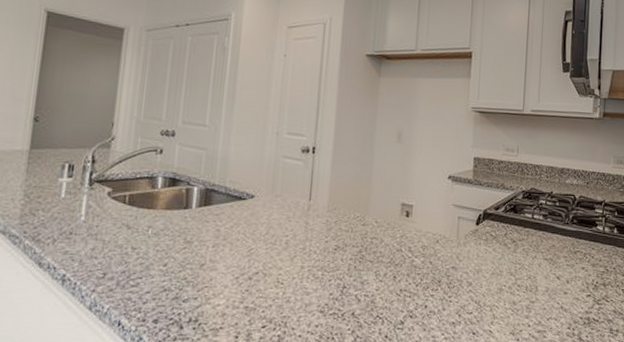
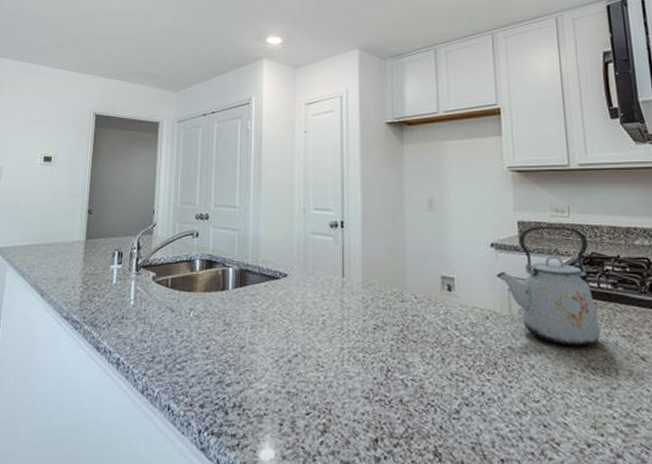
kettle: none [450,162,529,267] -> present [496,226,601,346]

